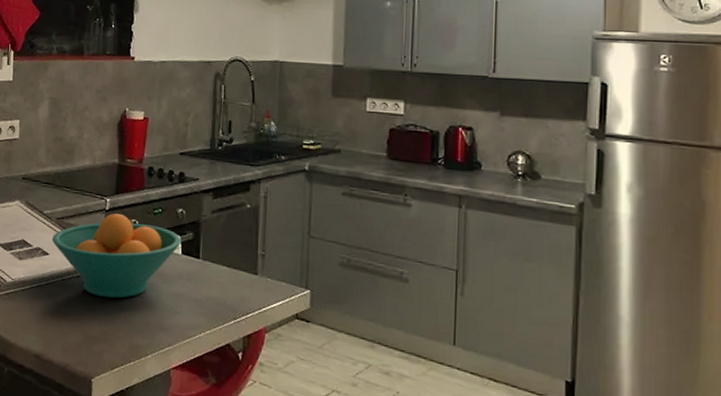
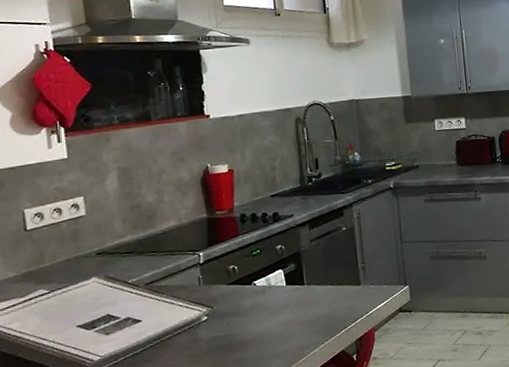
fruit bowl: present [52,213,182,299] -> none [143,263,285,347]

